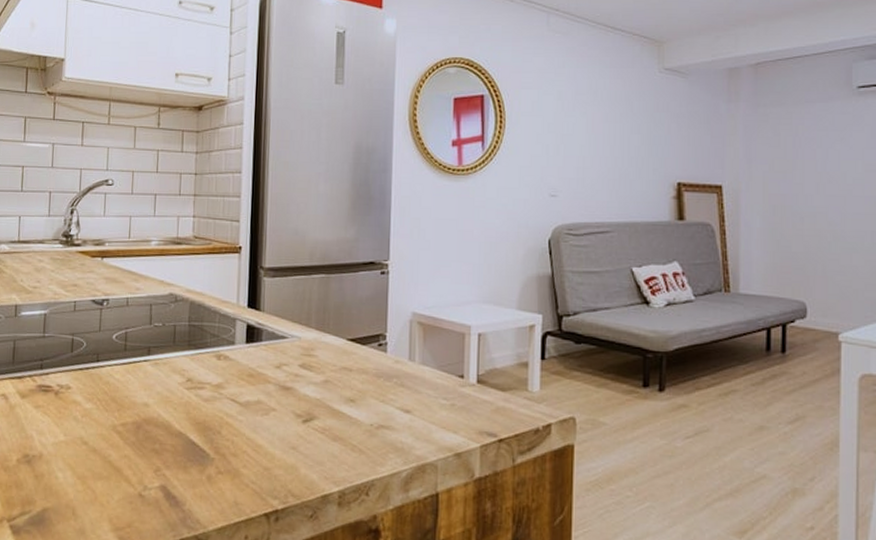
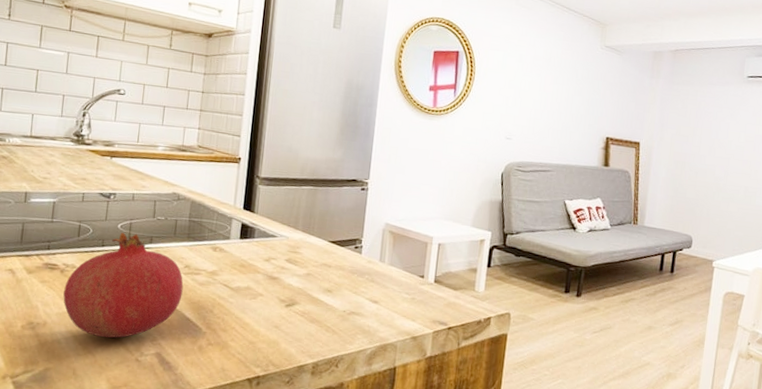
fruit: none [59,344,187,470] -> present [63,233,184,338]

